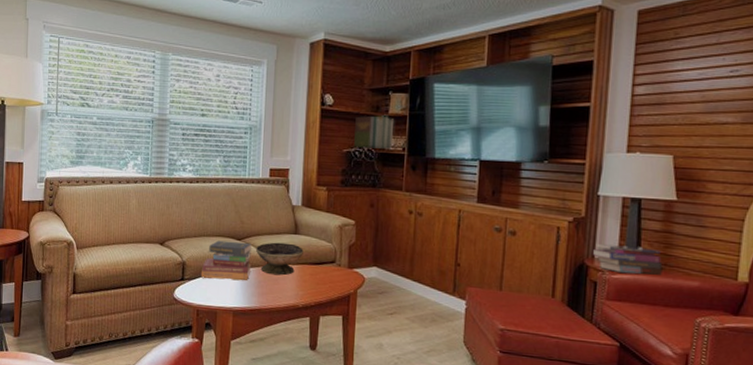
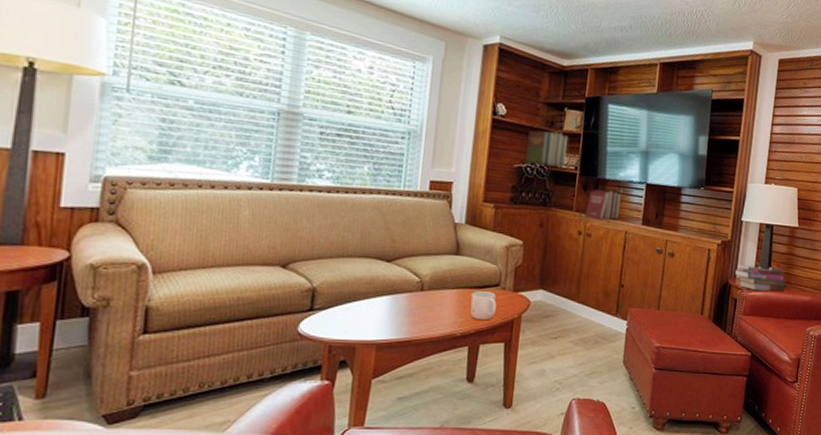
books: present [200,240,252,280] -> none [336,262,404,309]
decorative bowl: present [255,242,303,276] -> none [407,264,465,302]
mug: none [309,267,333,294] -> present [470,291,497,321]
books: none [415,168,452,199] -> present [584,189,621,221]

